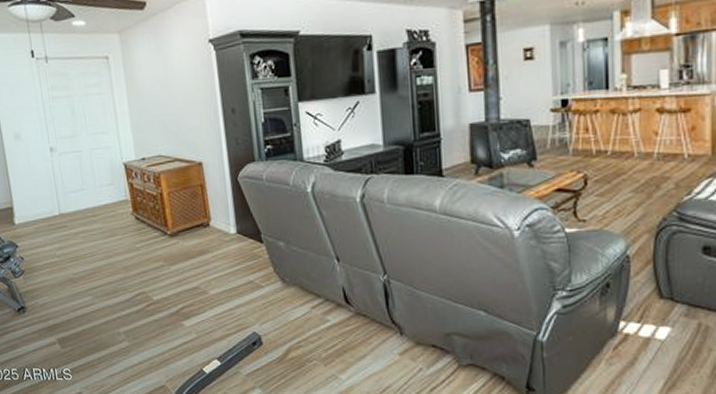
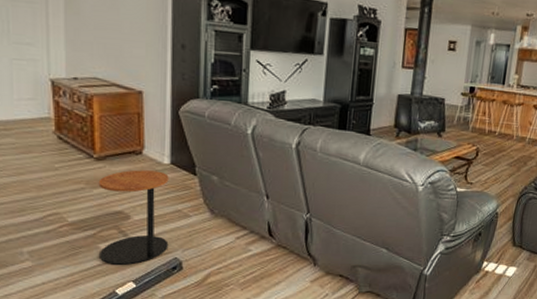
side table: none [174,242,246,342] -> present [98,169,169,265]

